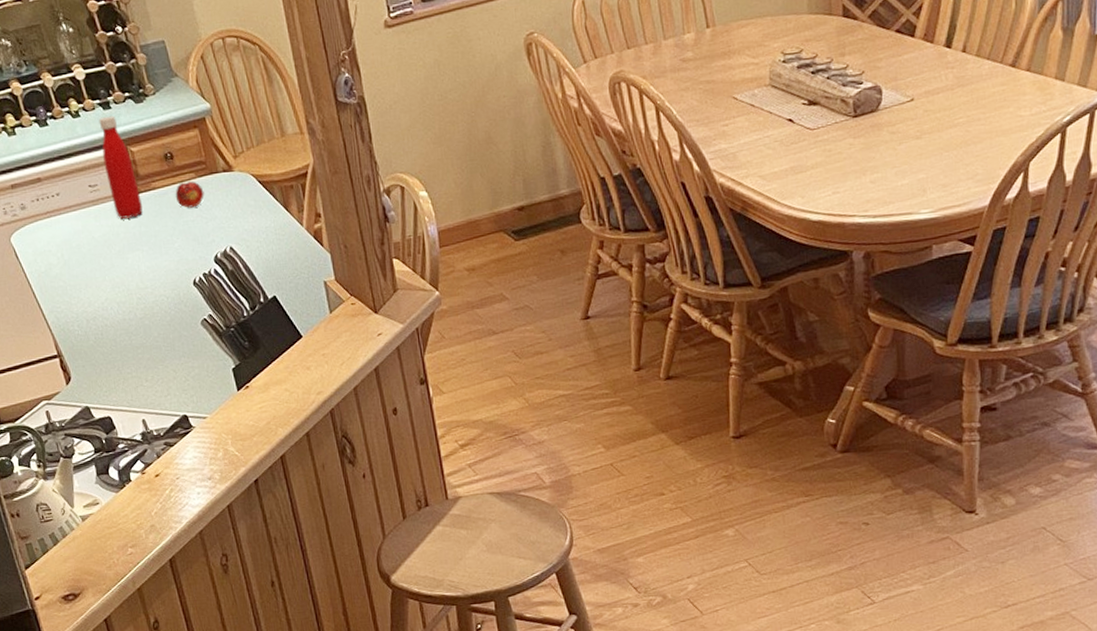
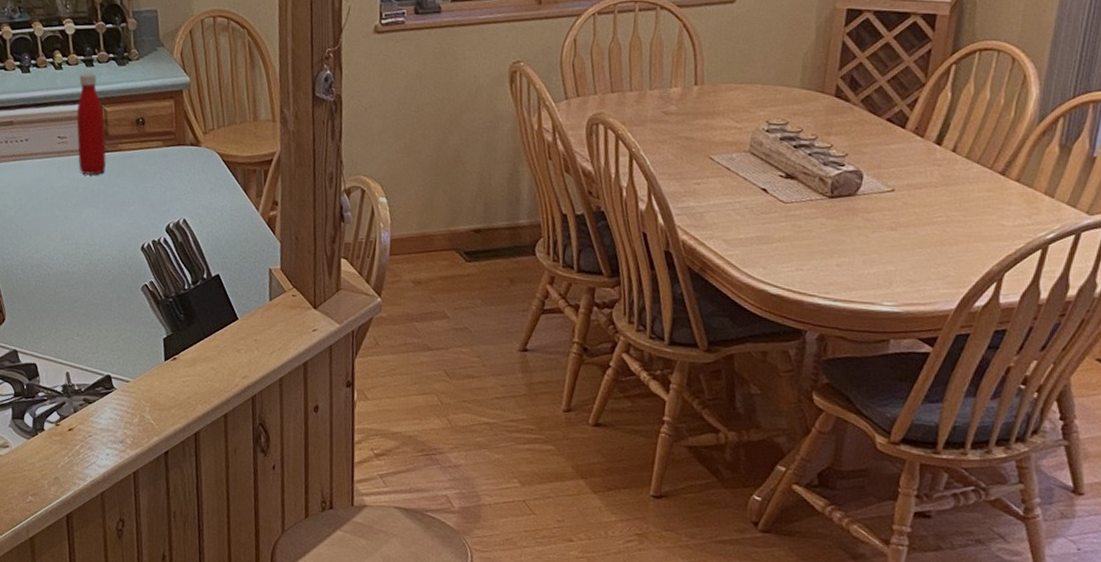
fruit: present [175,181,204,208] -> none [139,149,168,175]

